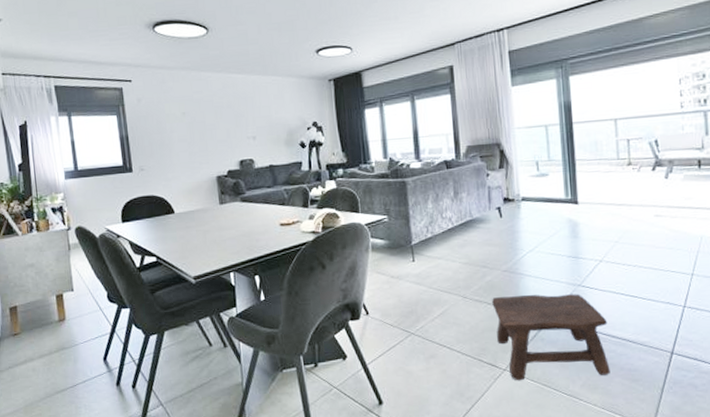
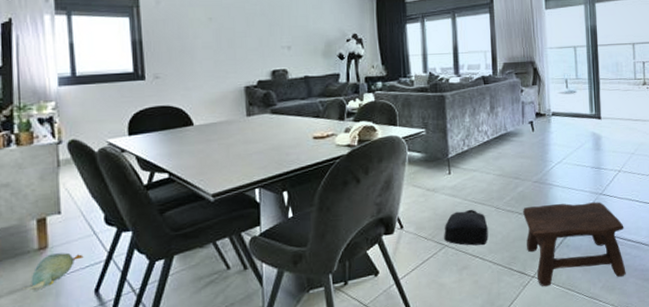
plush toy: none [48,325,93,356] -> present [21,252,84,291]
backpack: none [410,297,456,335] -> present [444,209,488,246]

